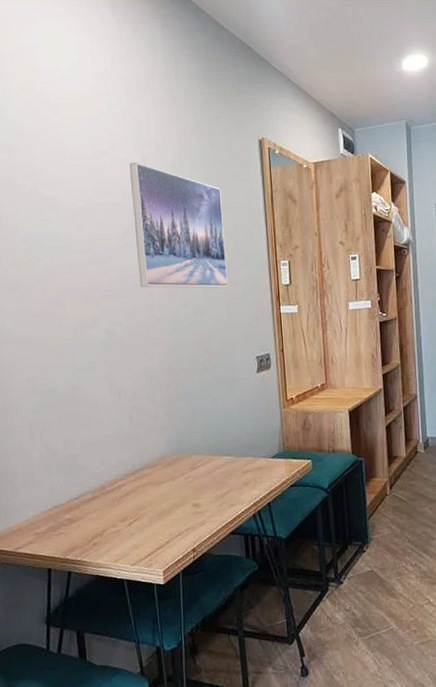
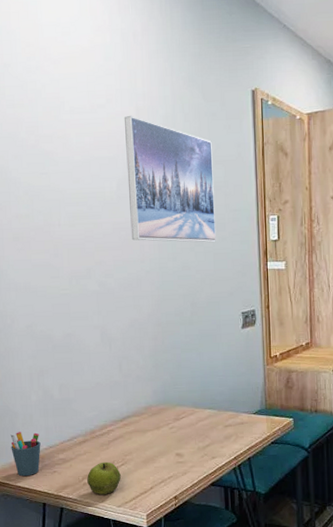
pen holder: none [9,493,45,542] -> present [10,432,41,477]
apple: none [97,518,135,555] -> present [87,461,121,496]

